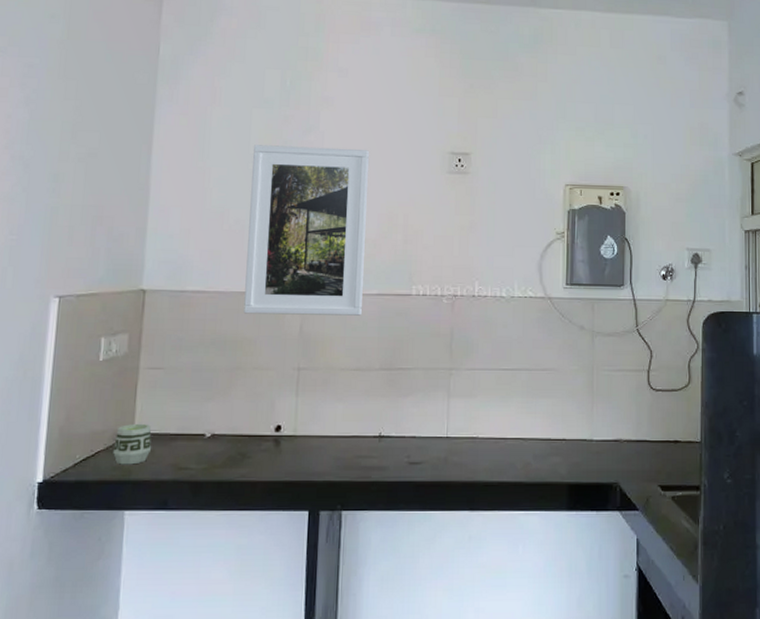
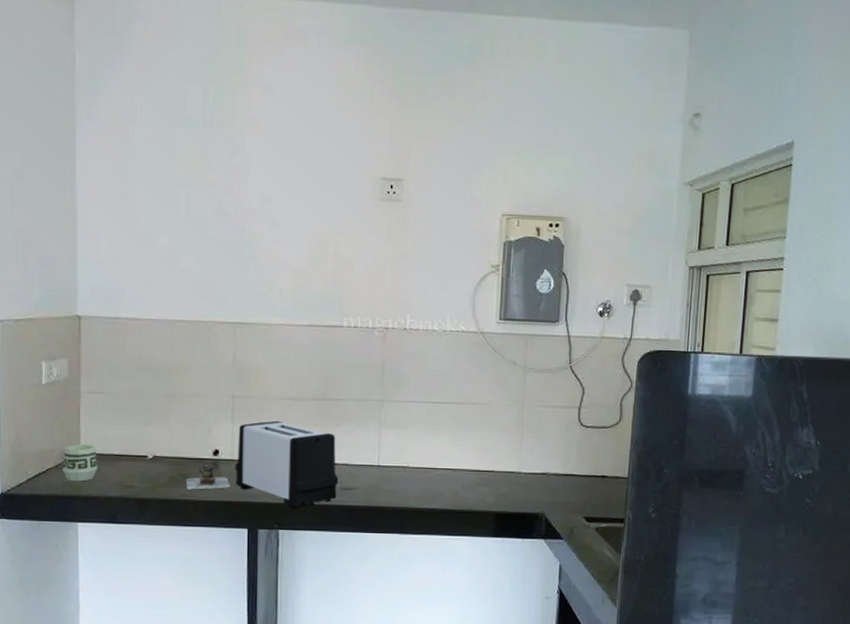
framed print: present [243,145,370,316] -> none [177,167,298,346]
teapot: none [244,439,292,470] -> present [185,463,231,490]
toaster: none [297,392,406,487] -> present [235,420,339,509]

